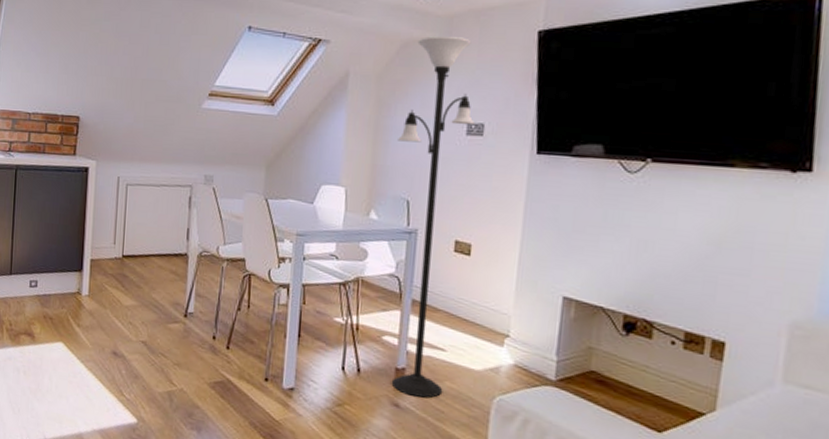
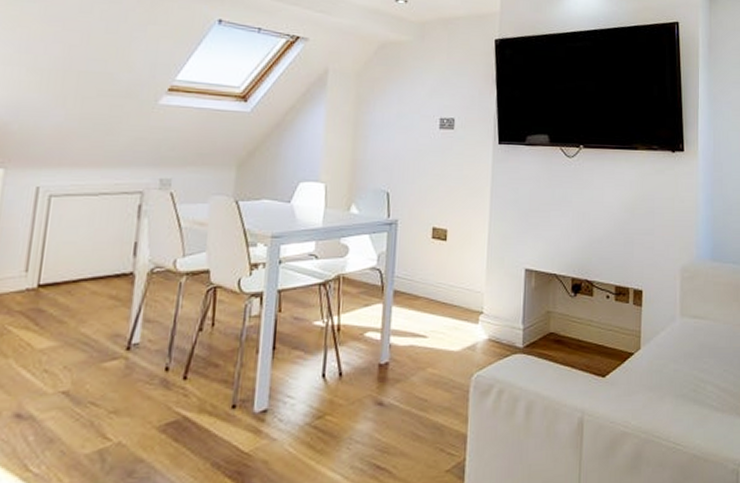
floor lamp: present [391,36,474,398] -> none [374,39,446,390]

